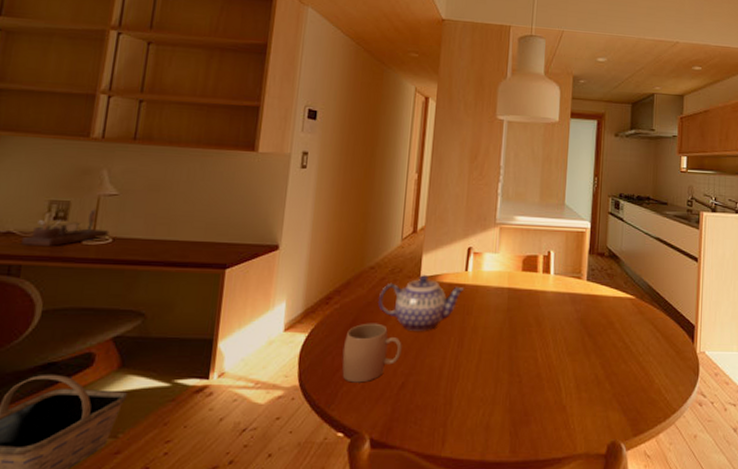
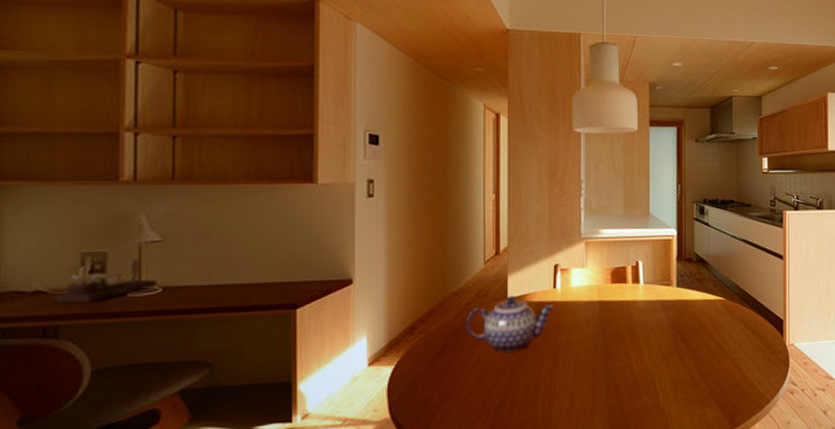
mug: present [341,323,402,383] -> none [433,348,495,410]

